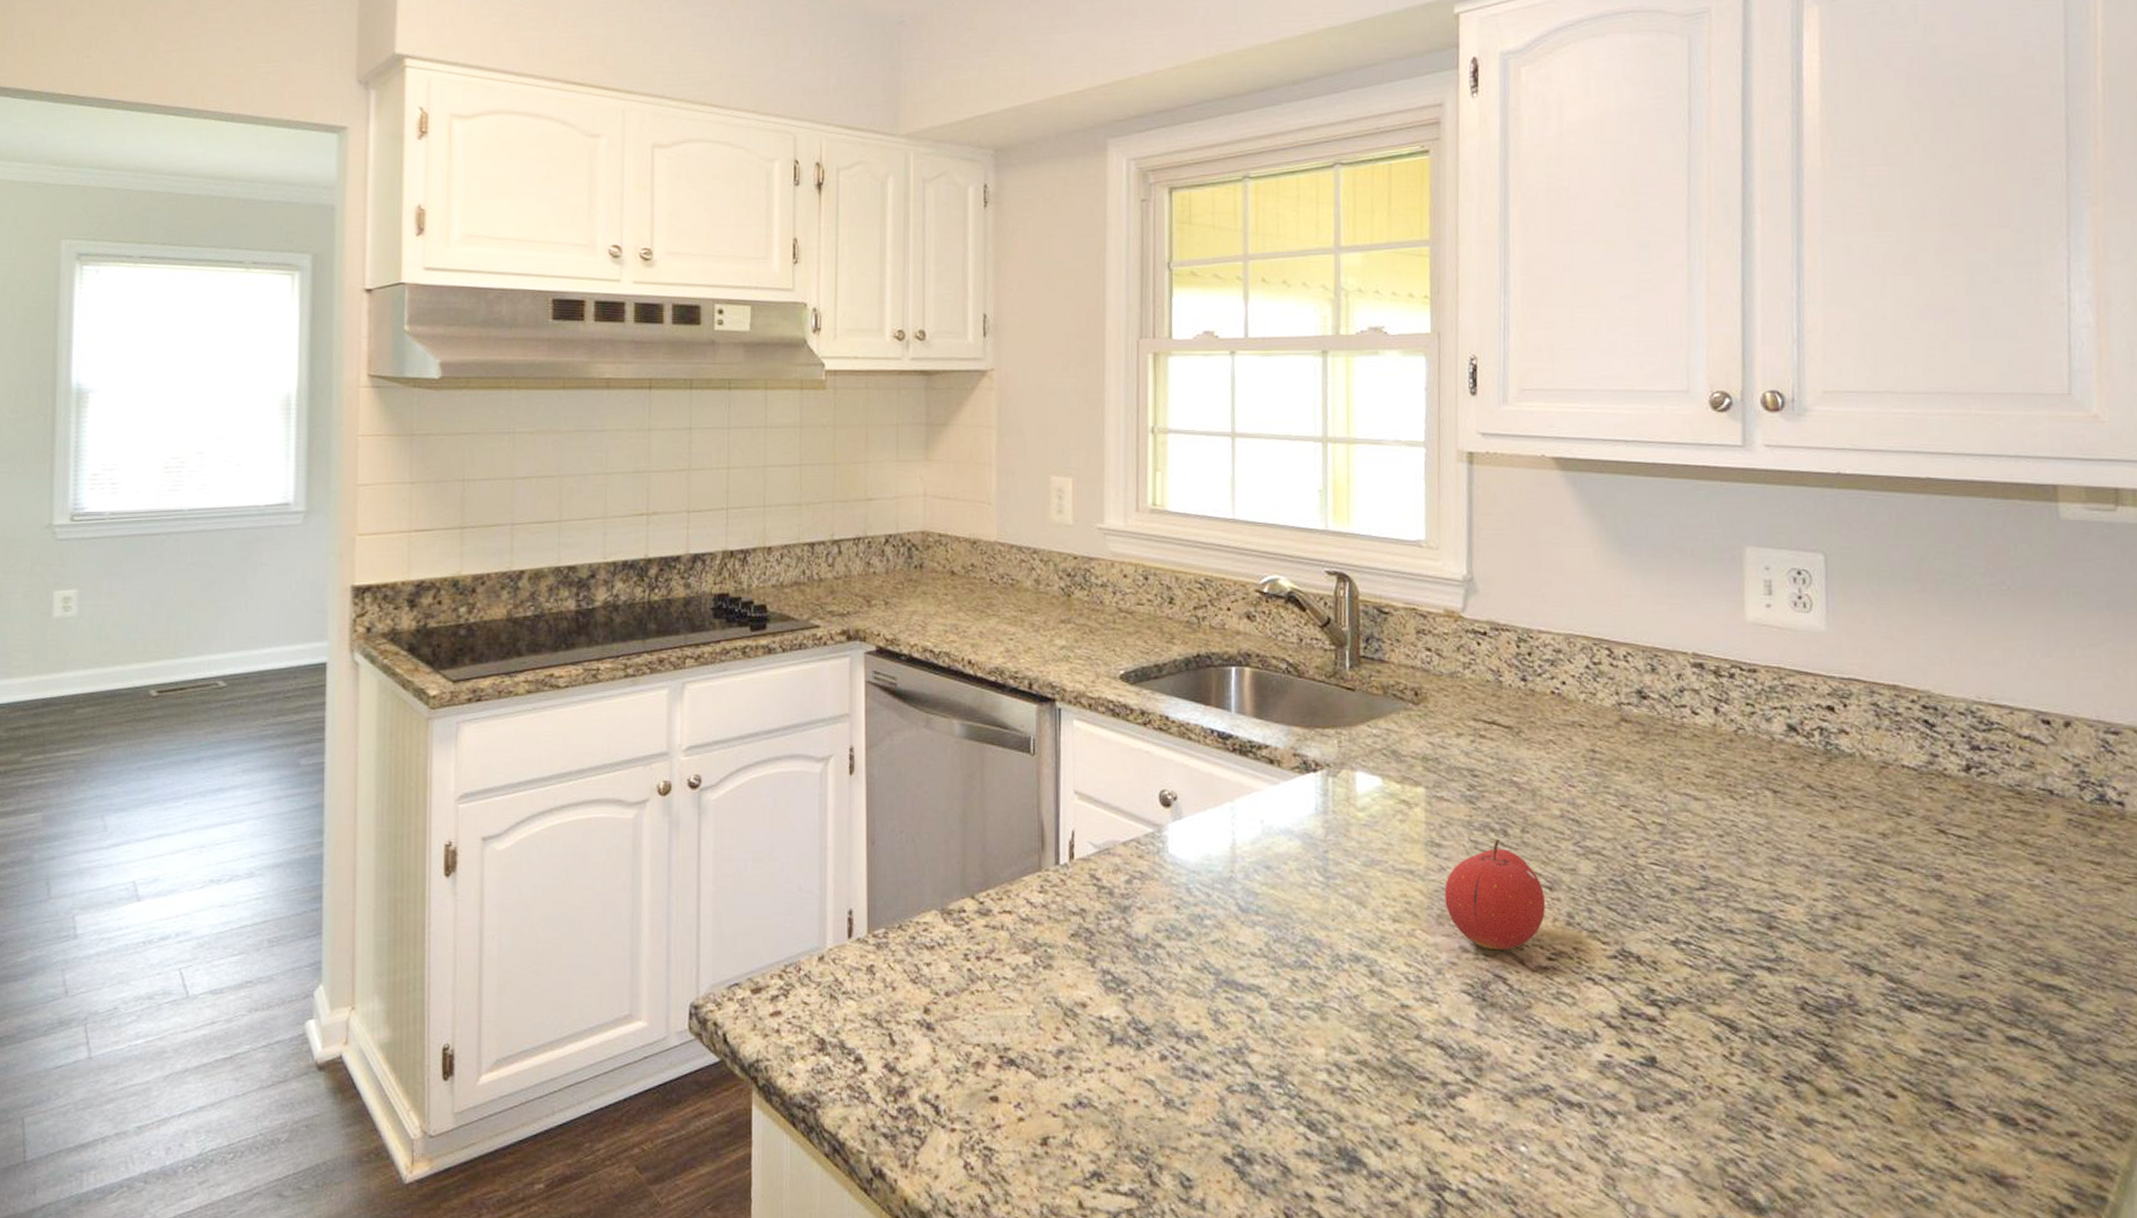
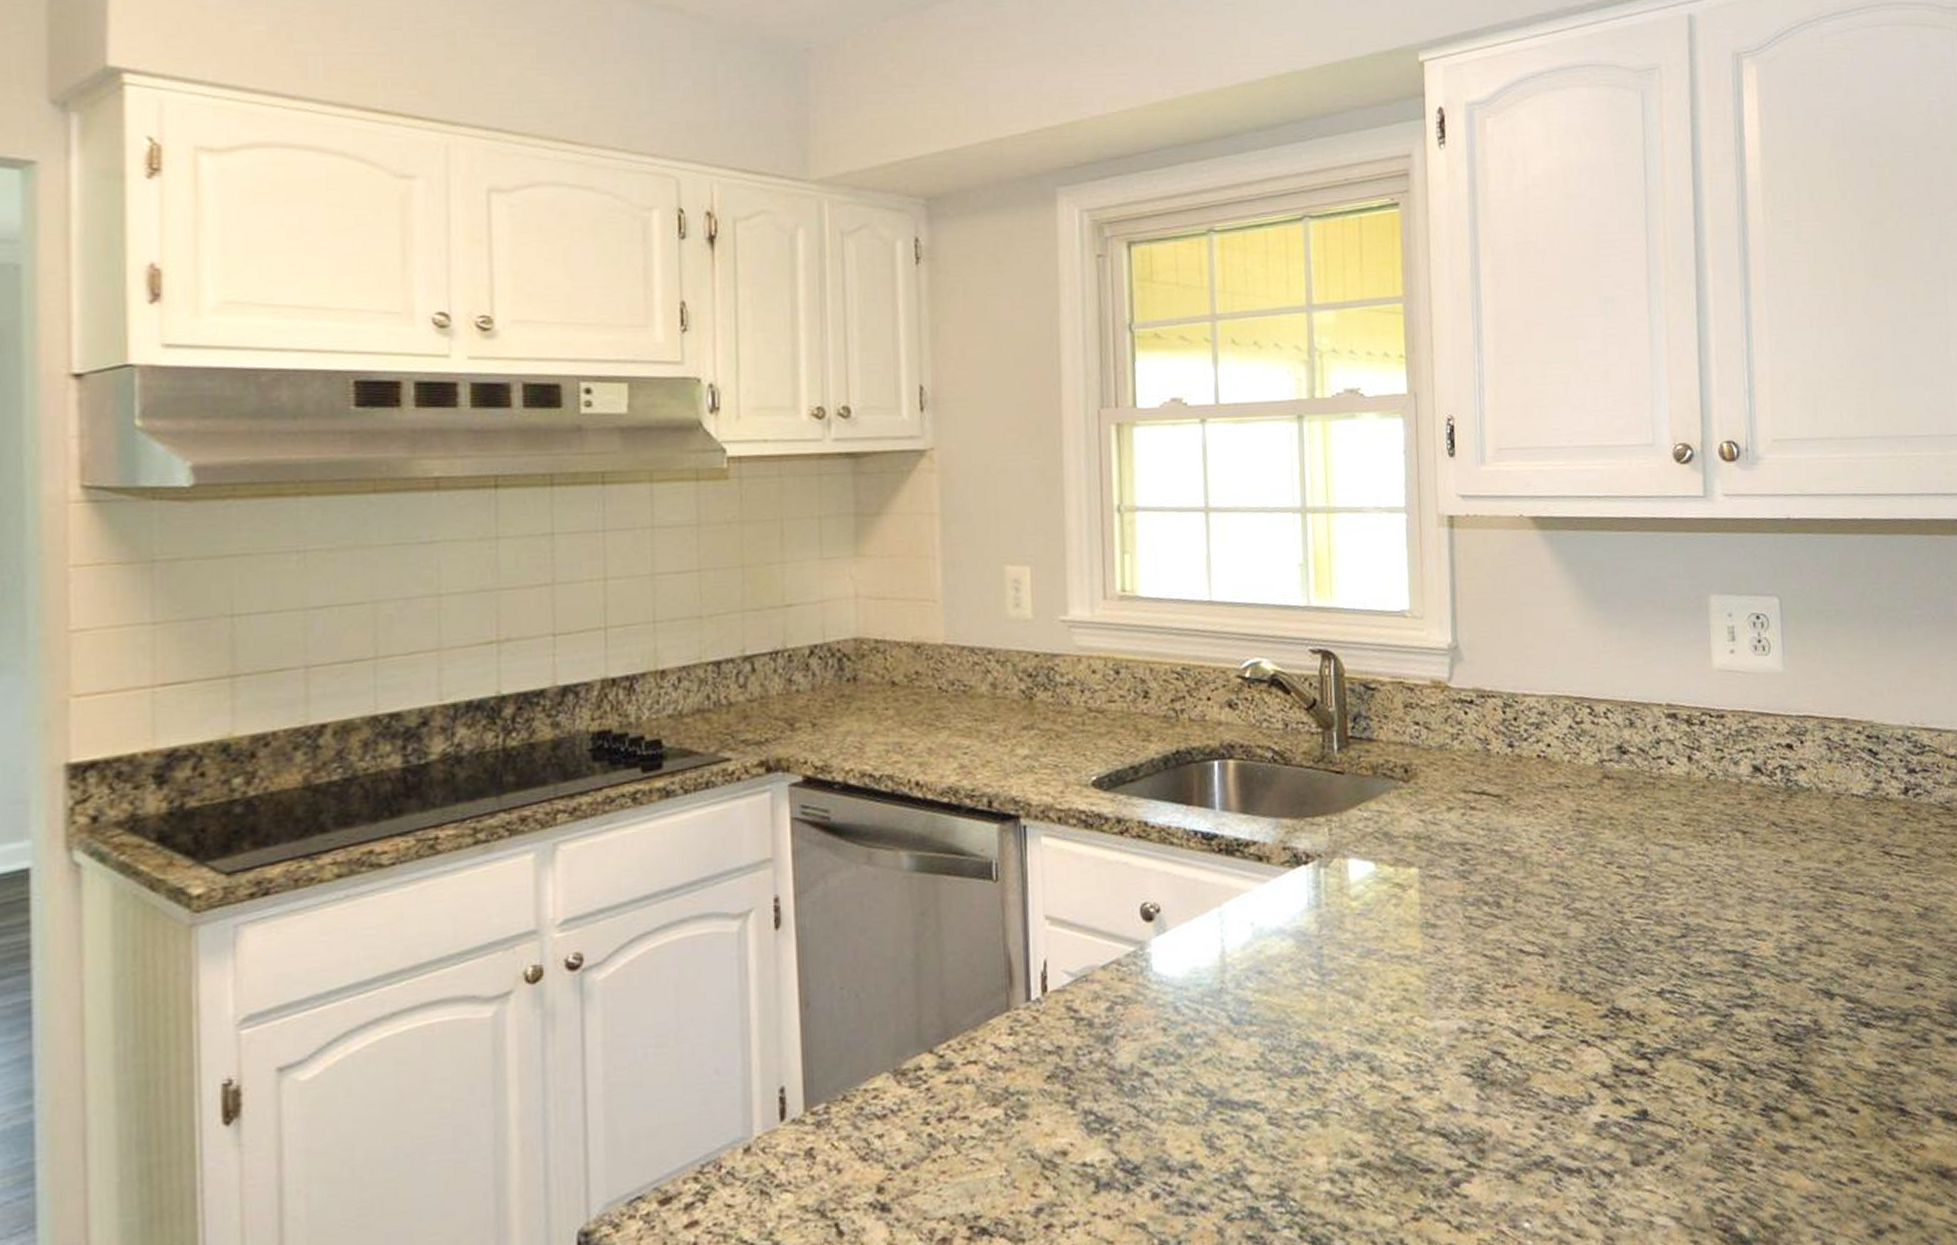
fruit: present [1444,840,1546,950] -> none [1441,912,1540,1027]

